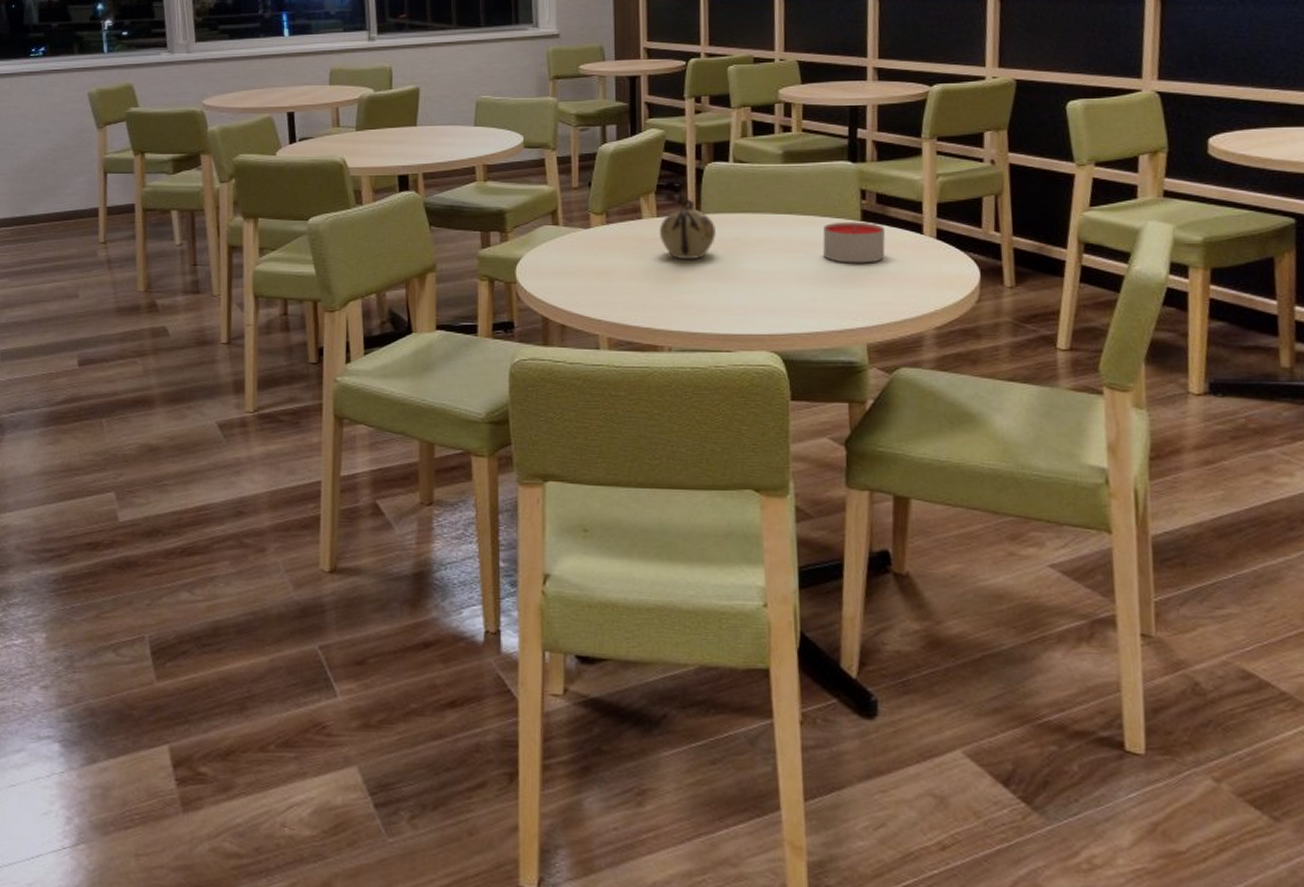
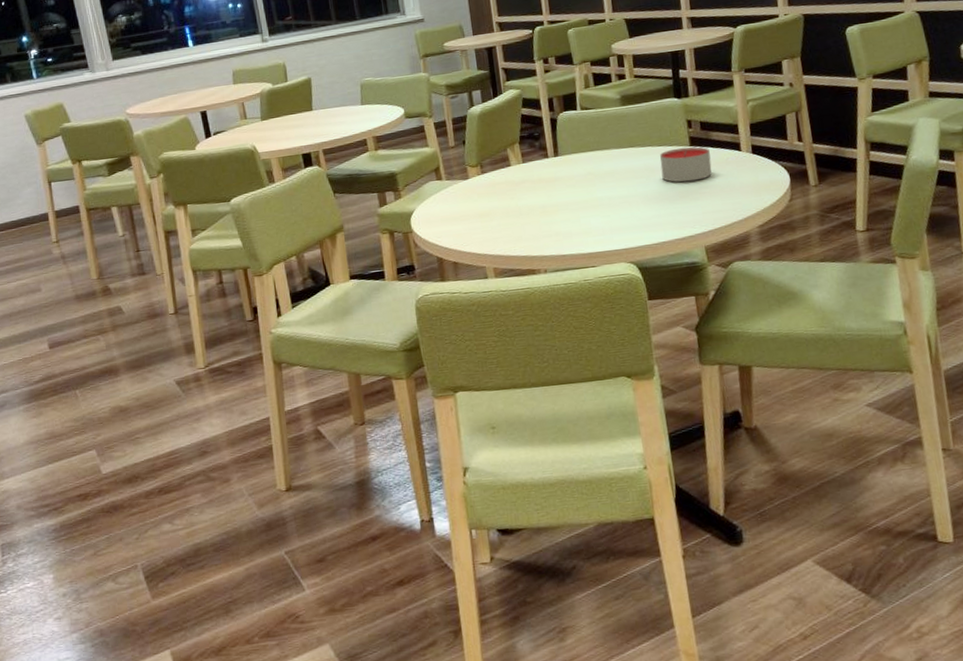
teapot: present [659,199,716,259] -> none [525,145,573,196]

